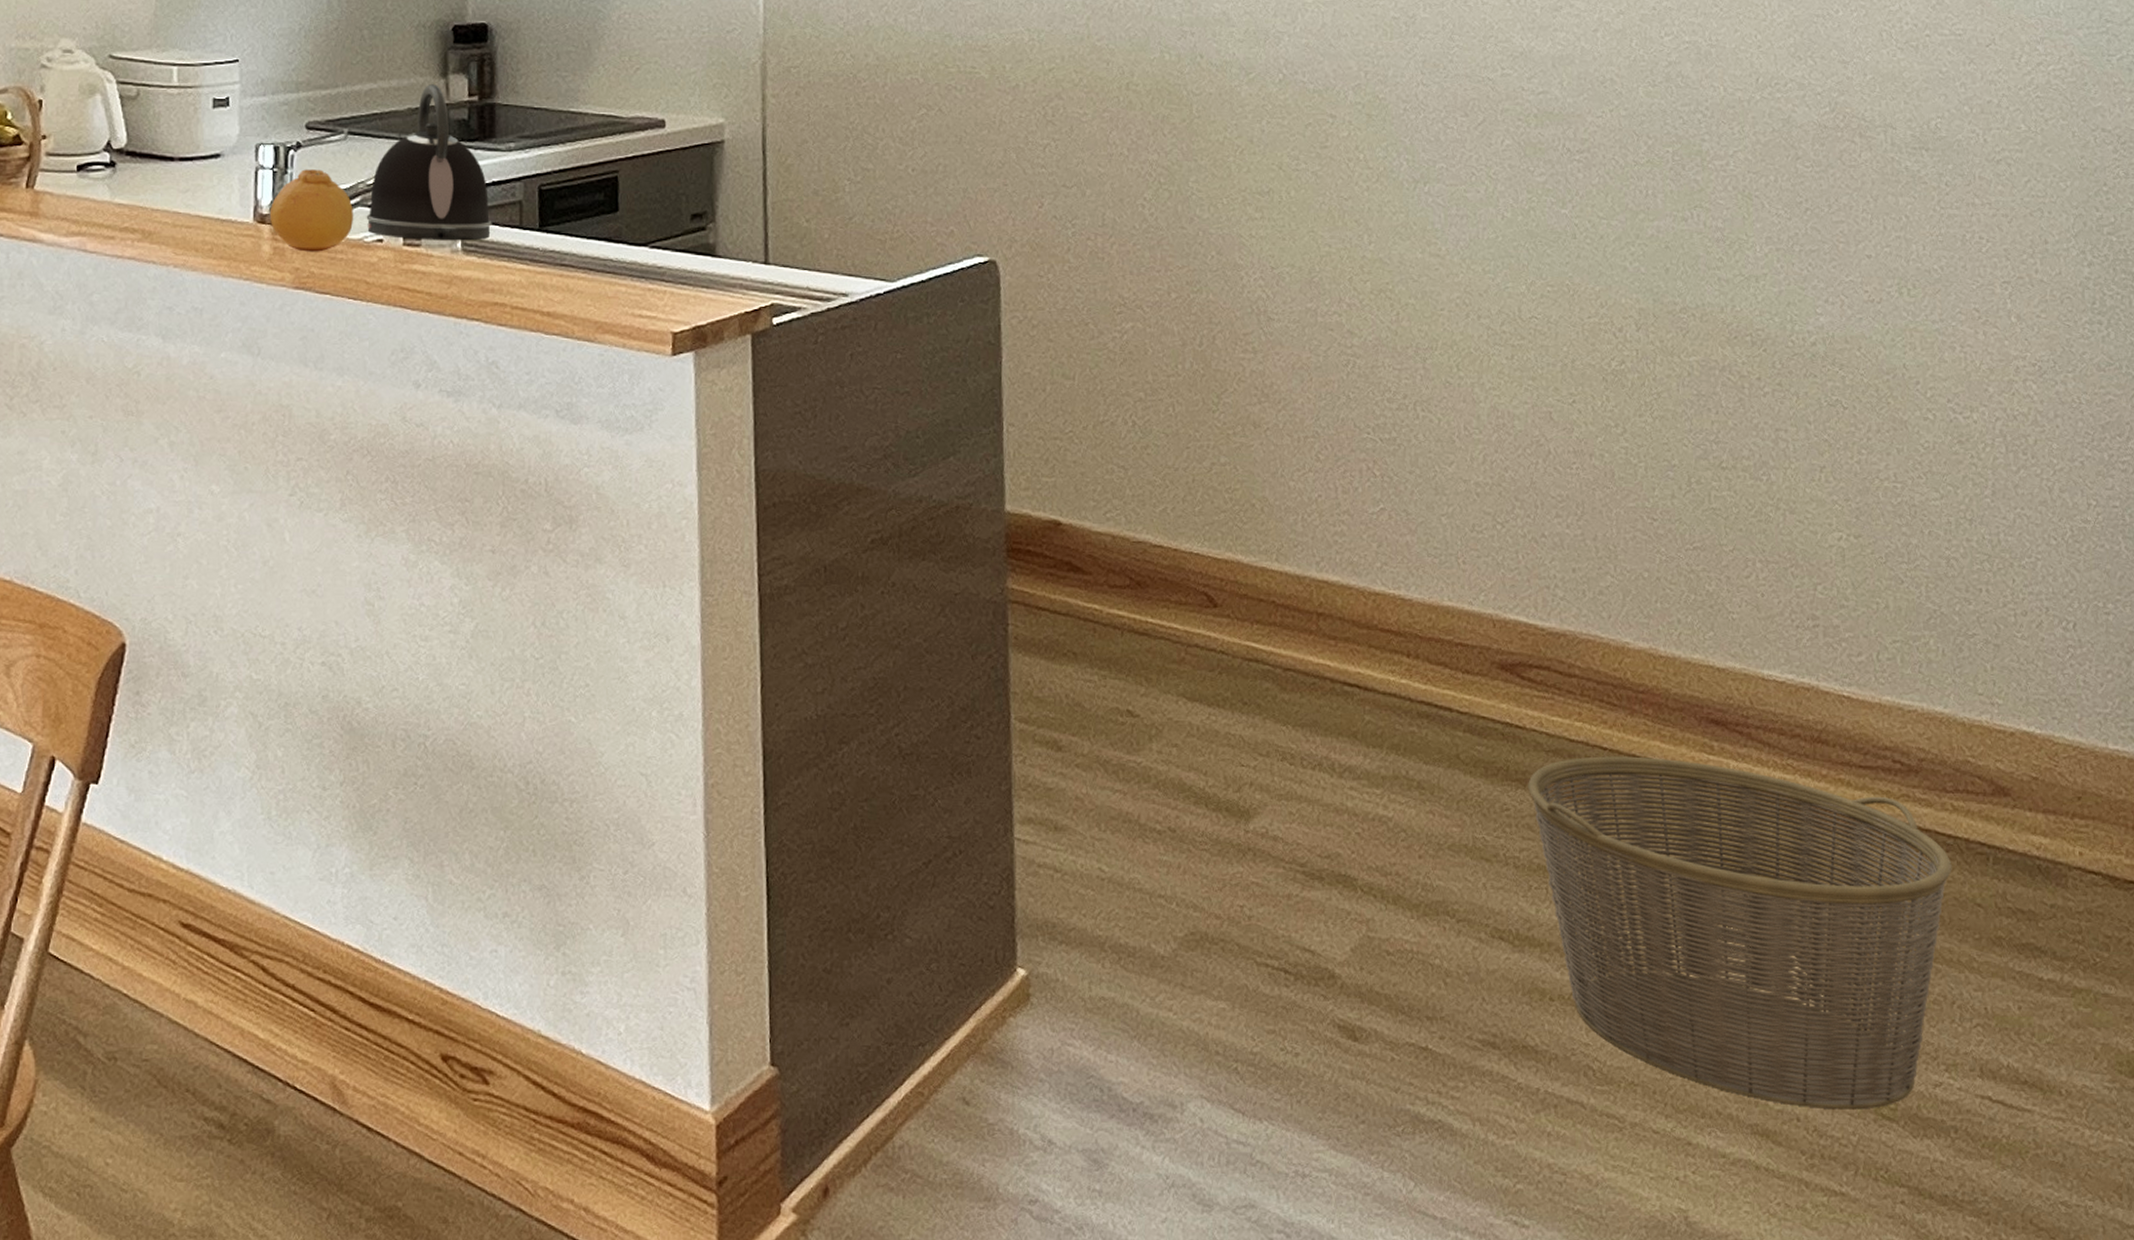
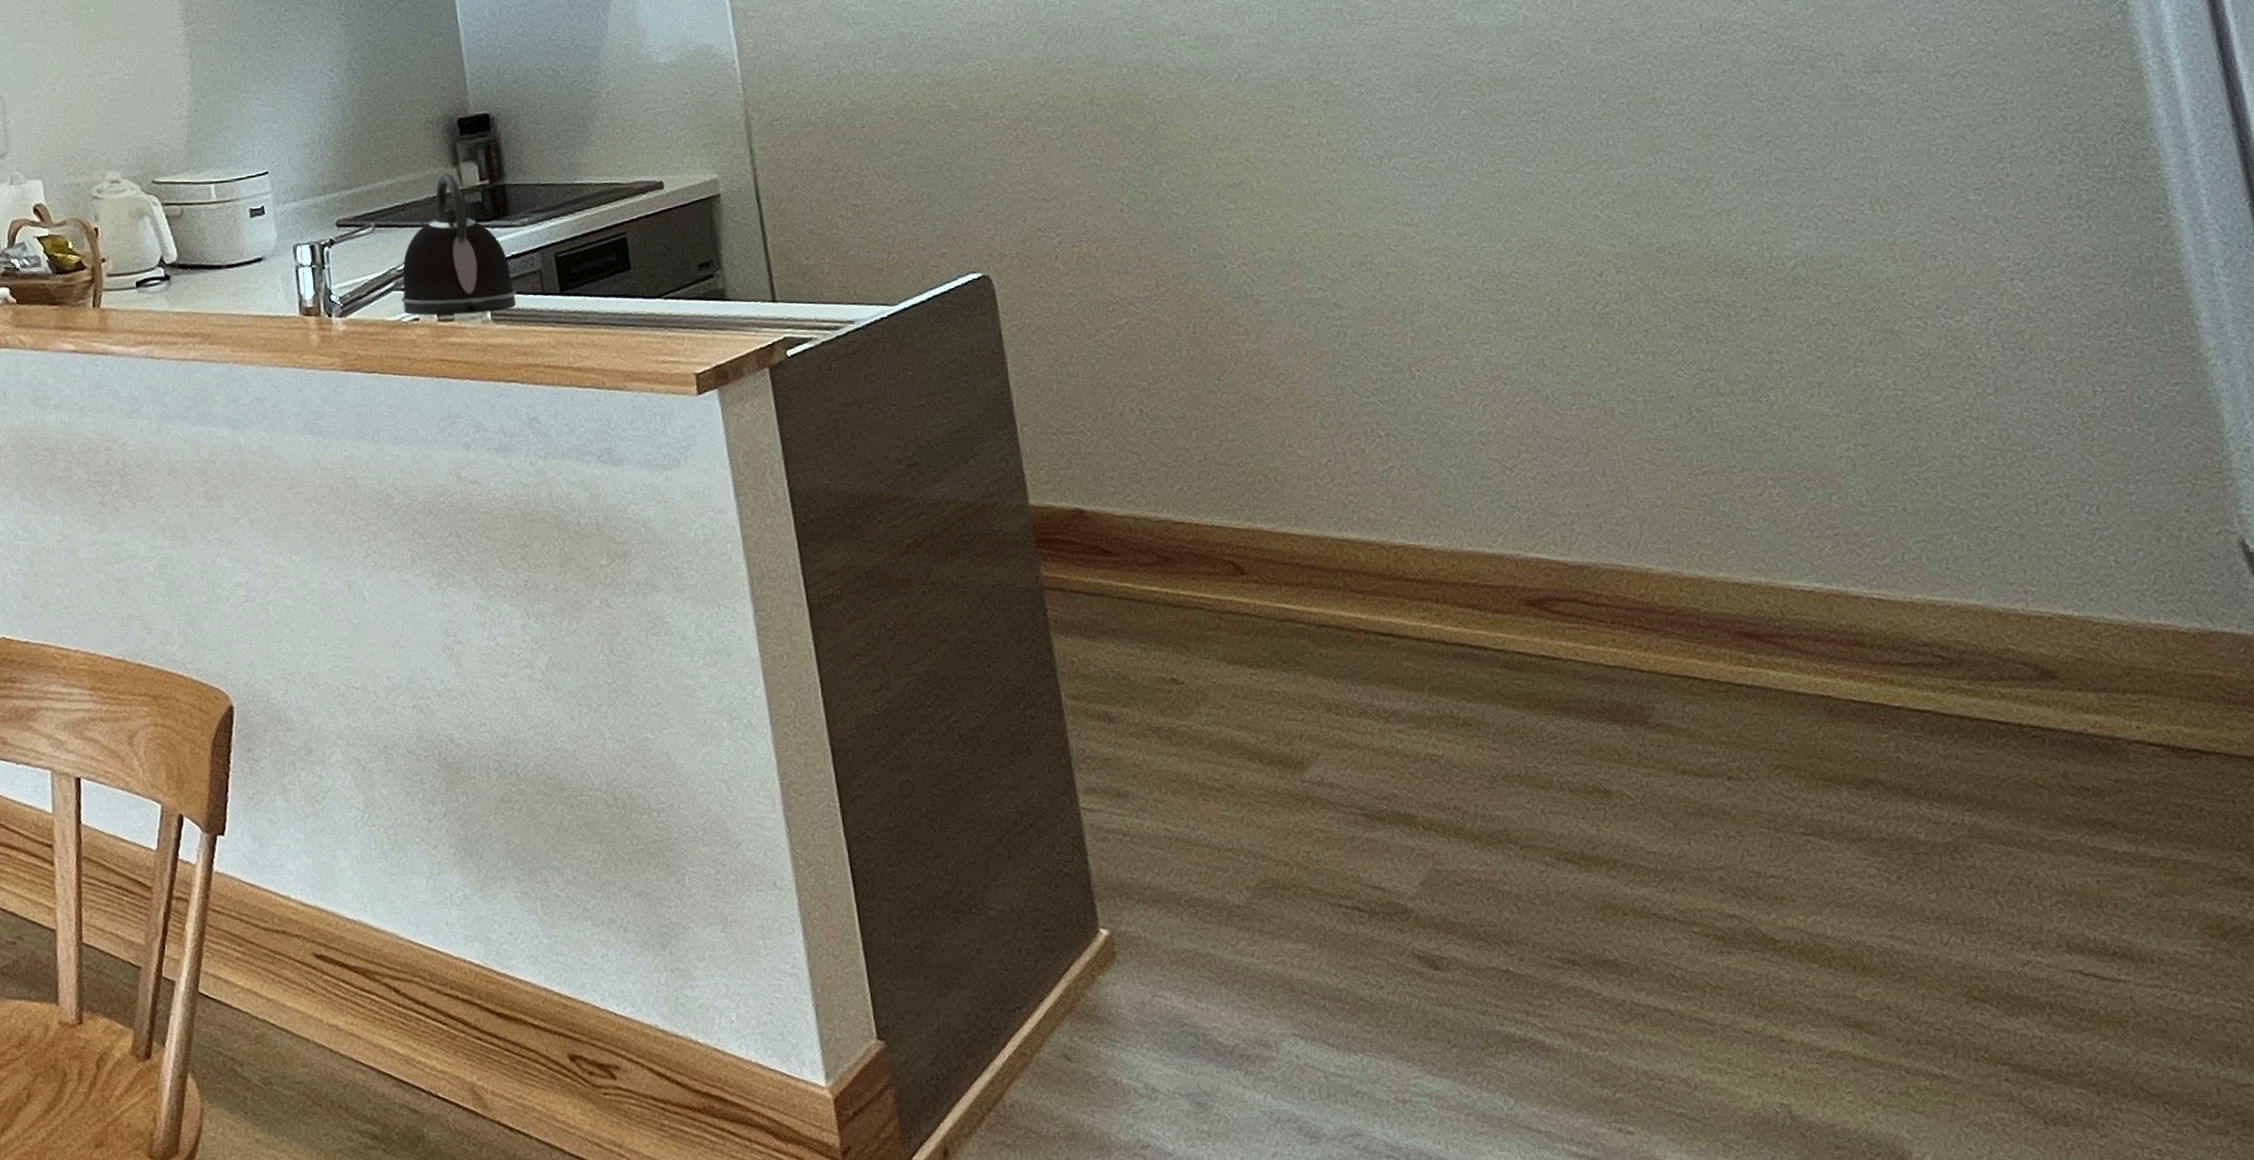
fruit: present [269,169,354,252] -> none [313,261,391,337]
basket: present [1528,756,1952,1110] -> none [1571,675,2009,996]

